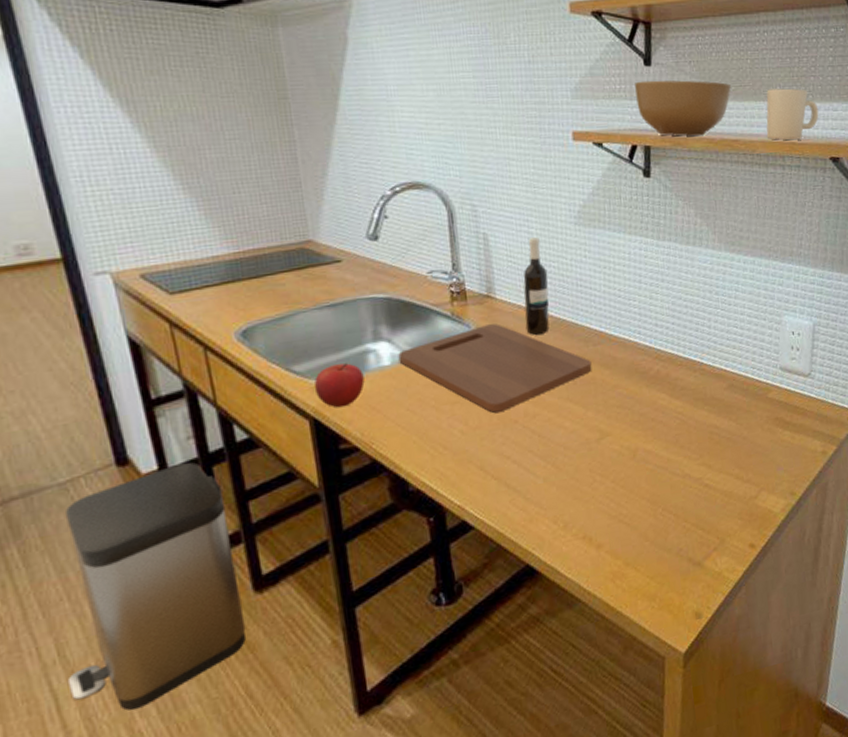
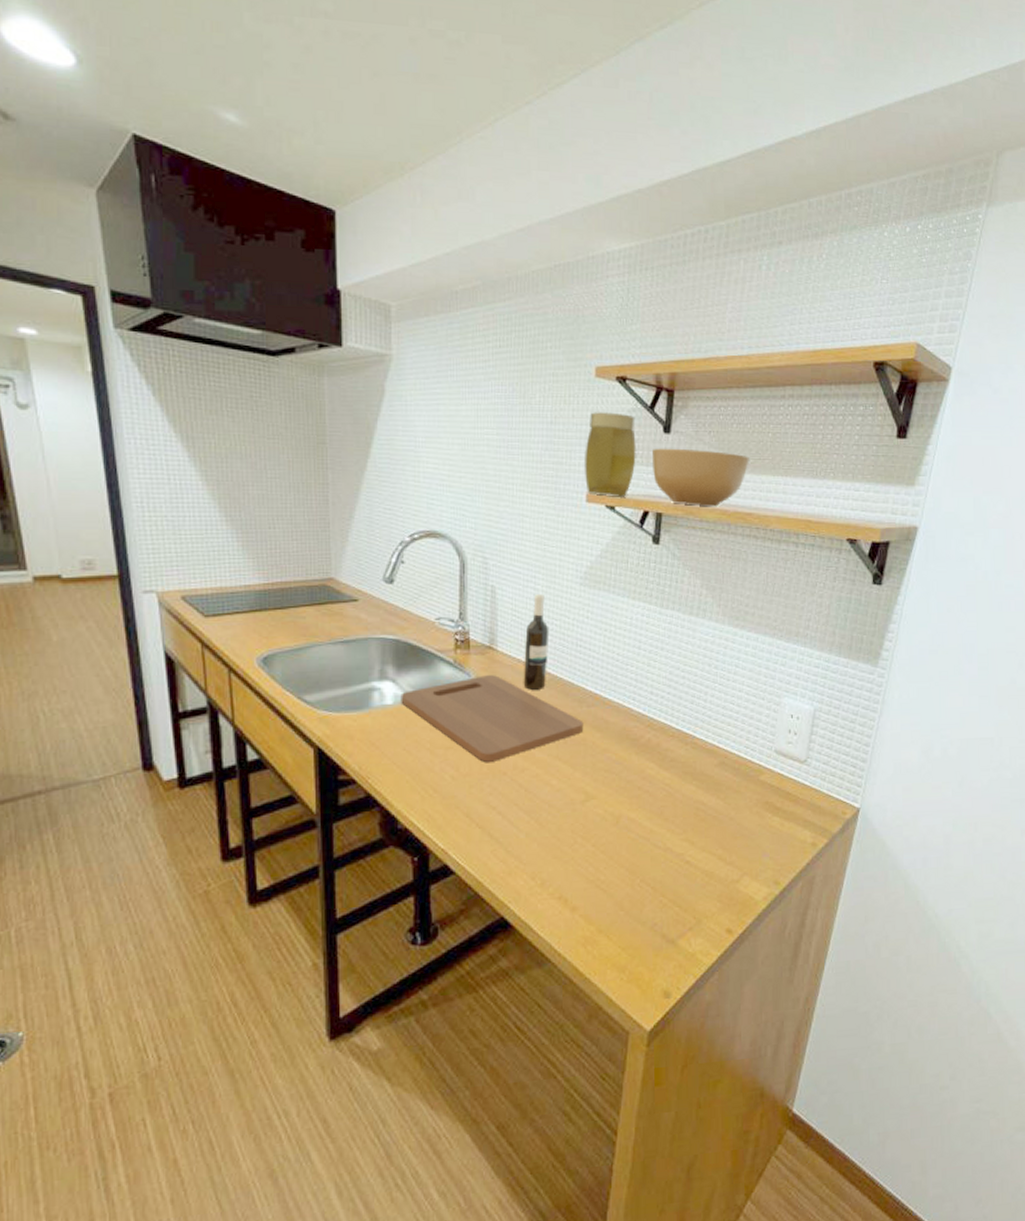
pedal bin: present [64,462,246,710] -> none [80,774,238,999]
fruit: present [314,362,365,408] -> none [321,697,367,740]
jar: none [566,48,619,133] -> present [583,412,636,497]
mug: present [766,88,819,141] -> none [782,464,839,518]

